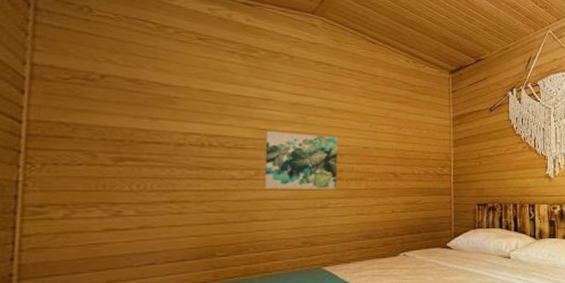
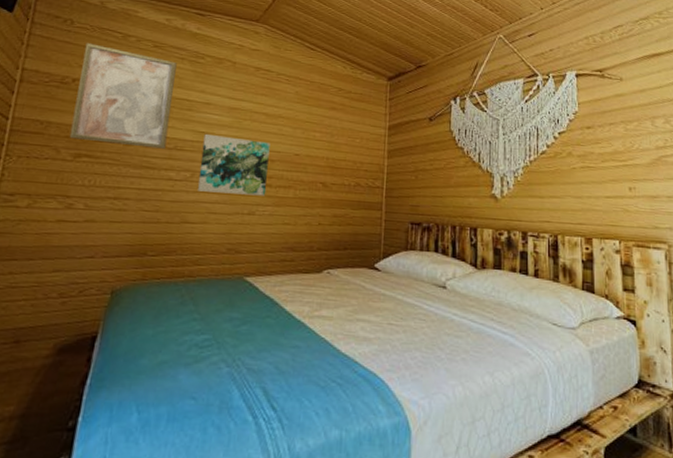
wall art: none [105,34,227,148] -> present [69,43,177,149]

